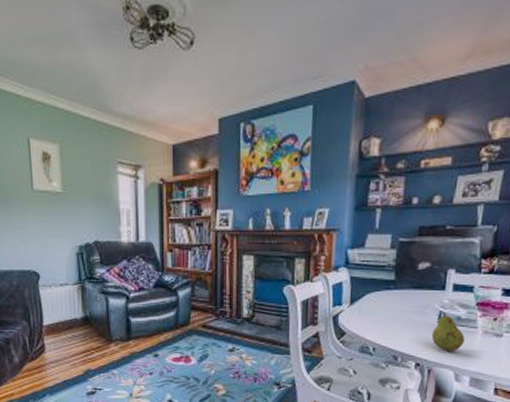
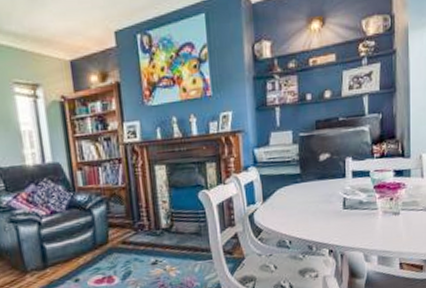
fruit: present [431,311,466,352] -> none [339,197,369,235]

